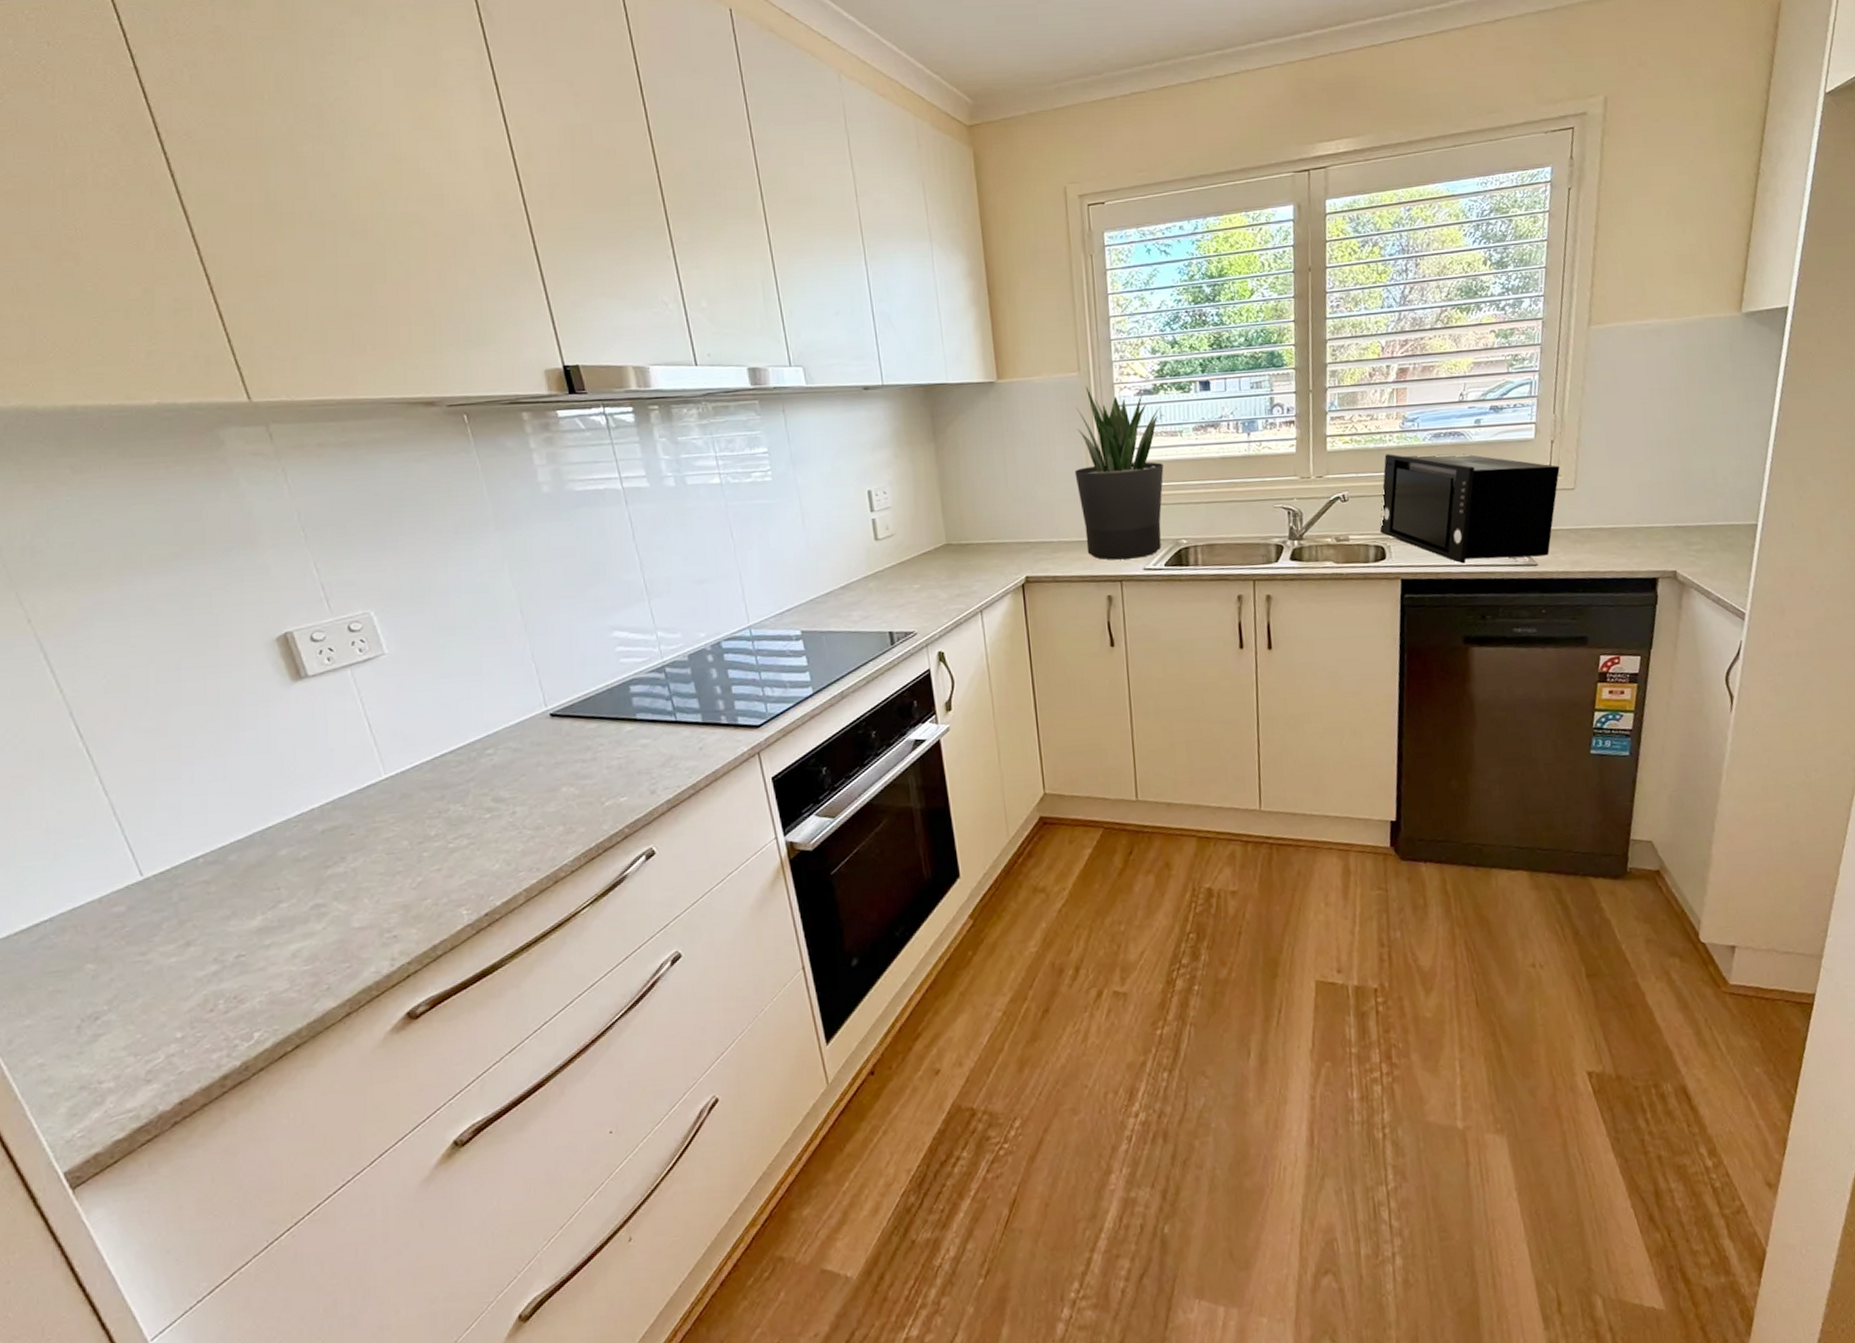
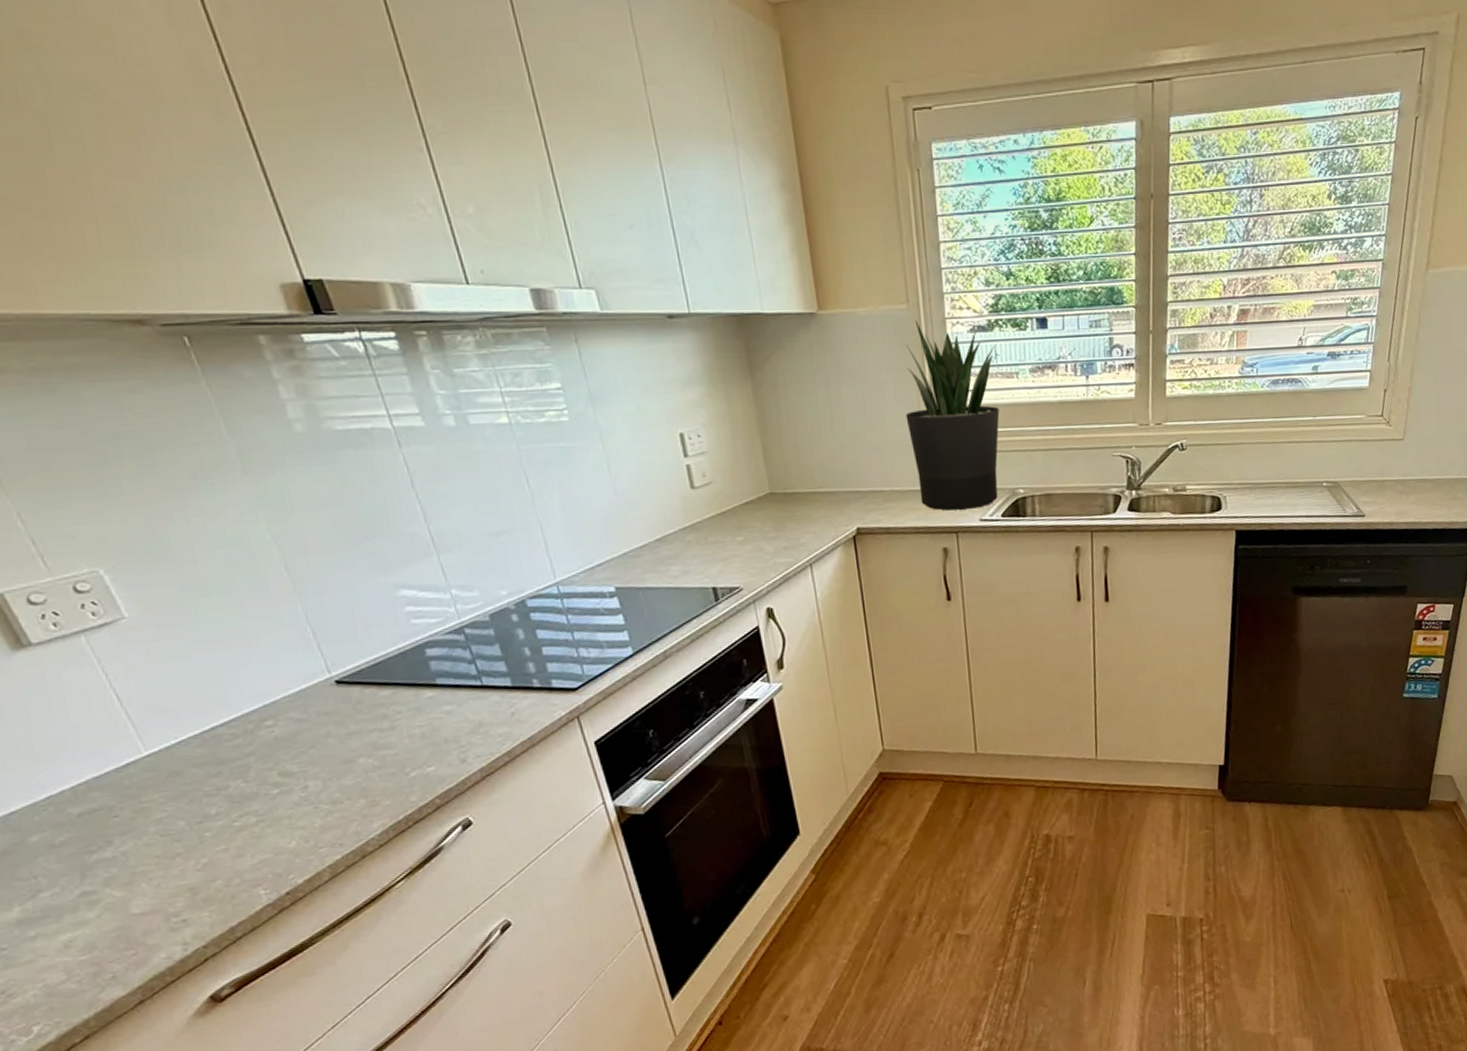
microwave: present [1379,453,1560,564] -> none [1216,400,1391,515]

